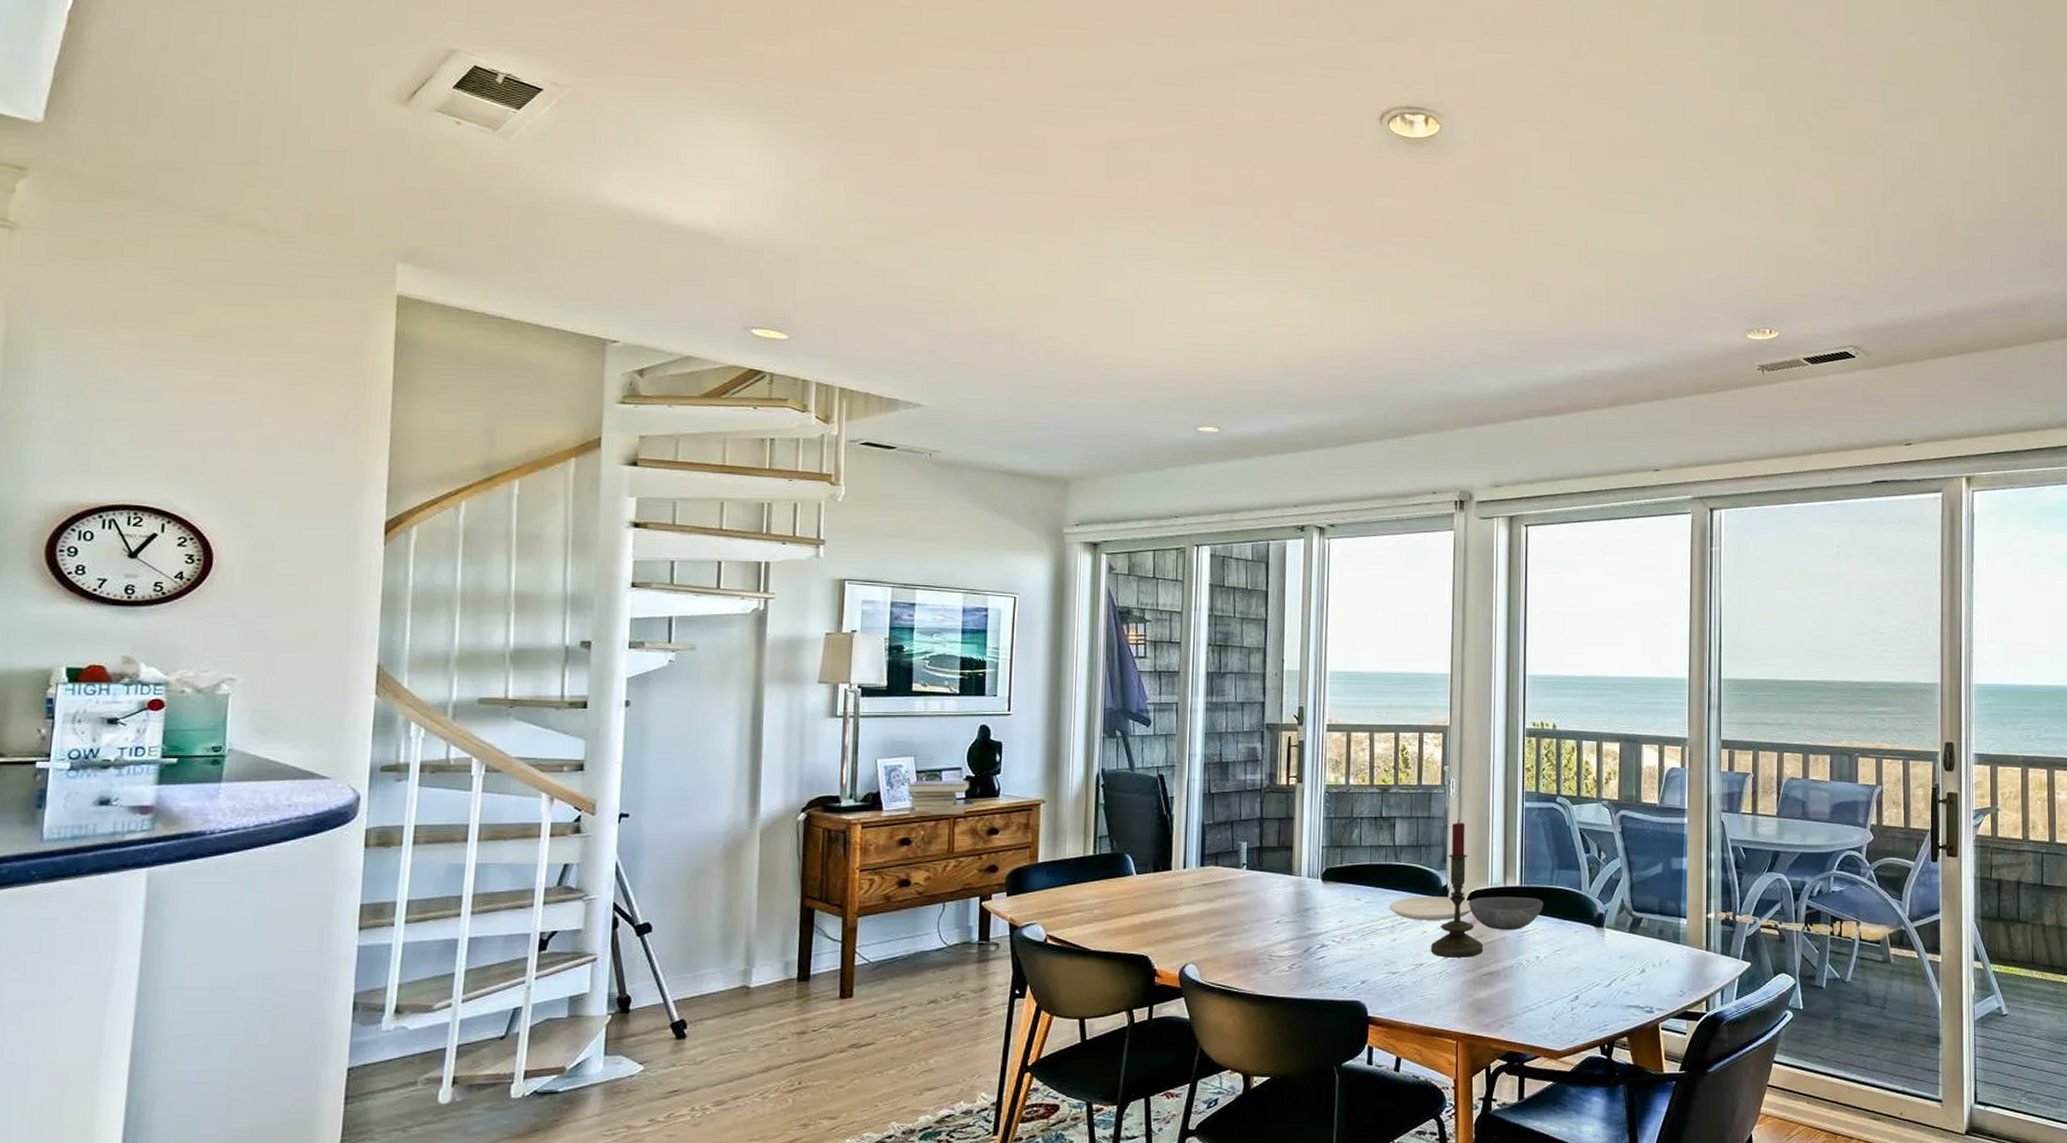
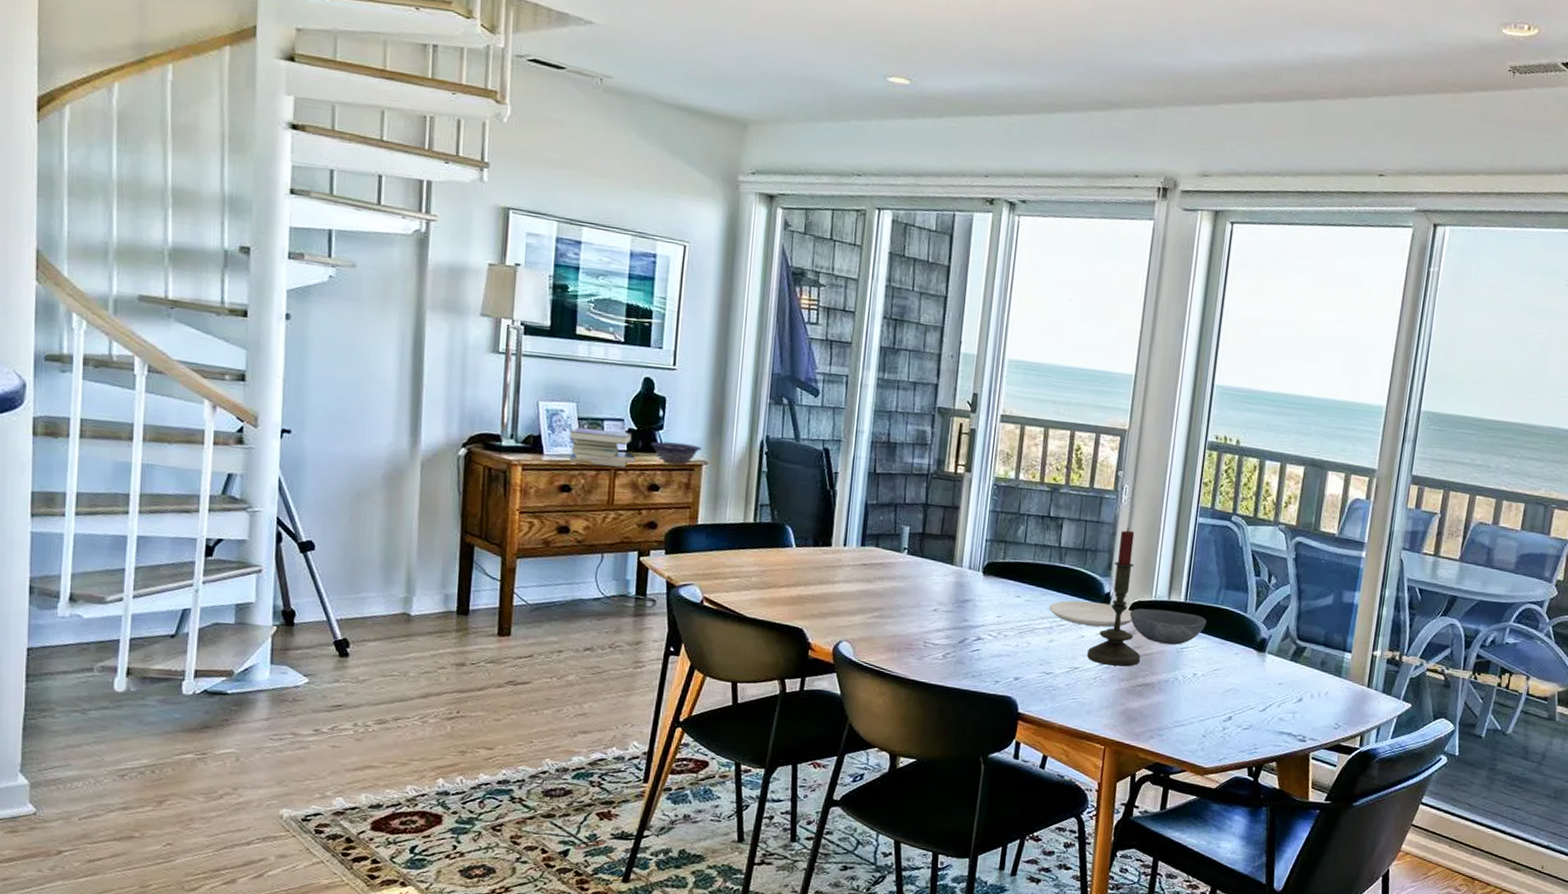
decorative bowl: none [988,784,1039,807] -> present [650,441,702,466]

